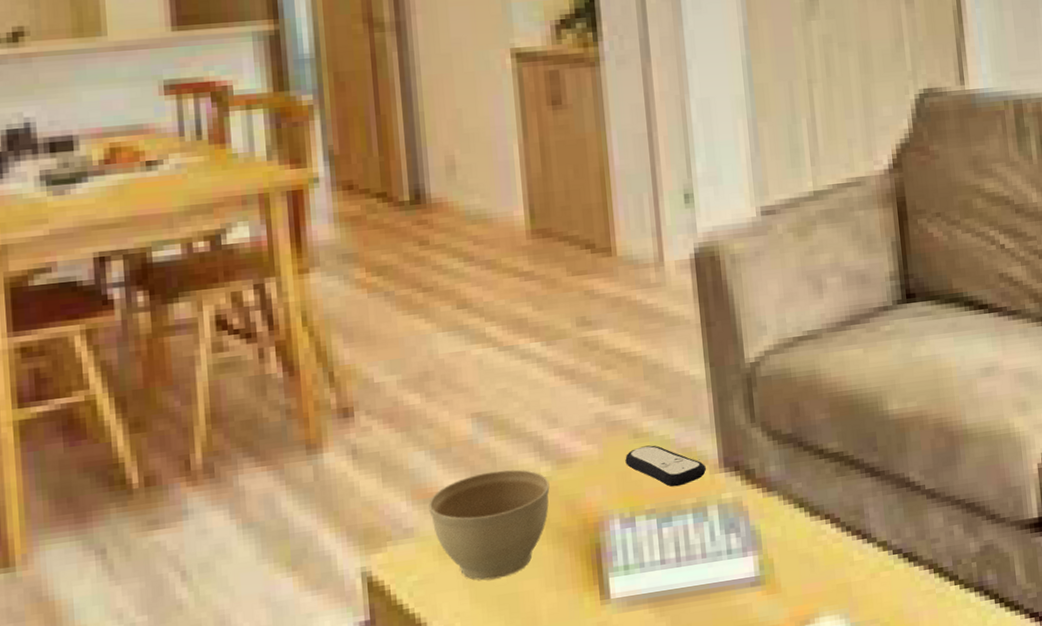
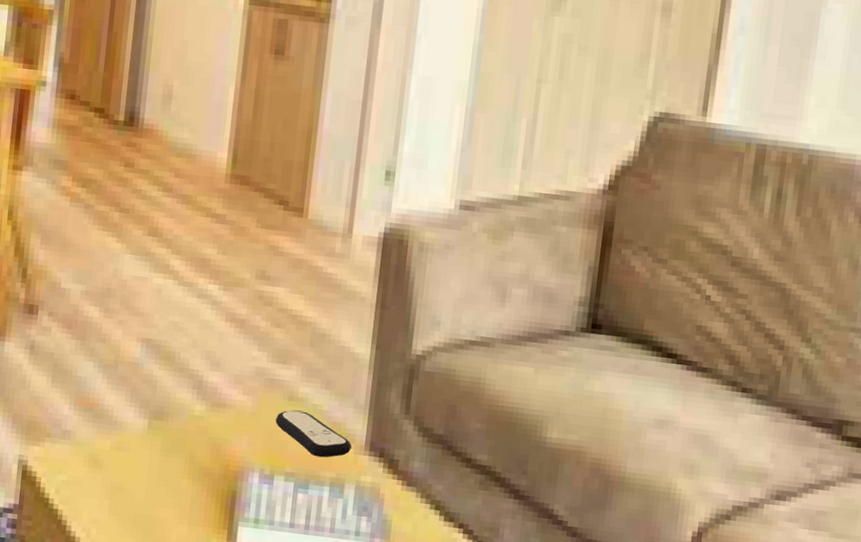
planter bowl: present [429,469,550,581] -> none [88,396,201,499]

